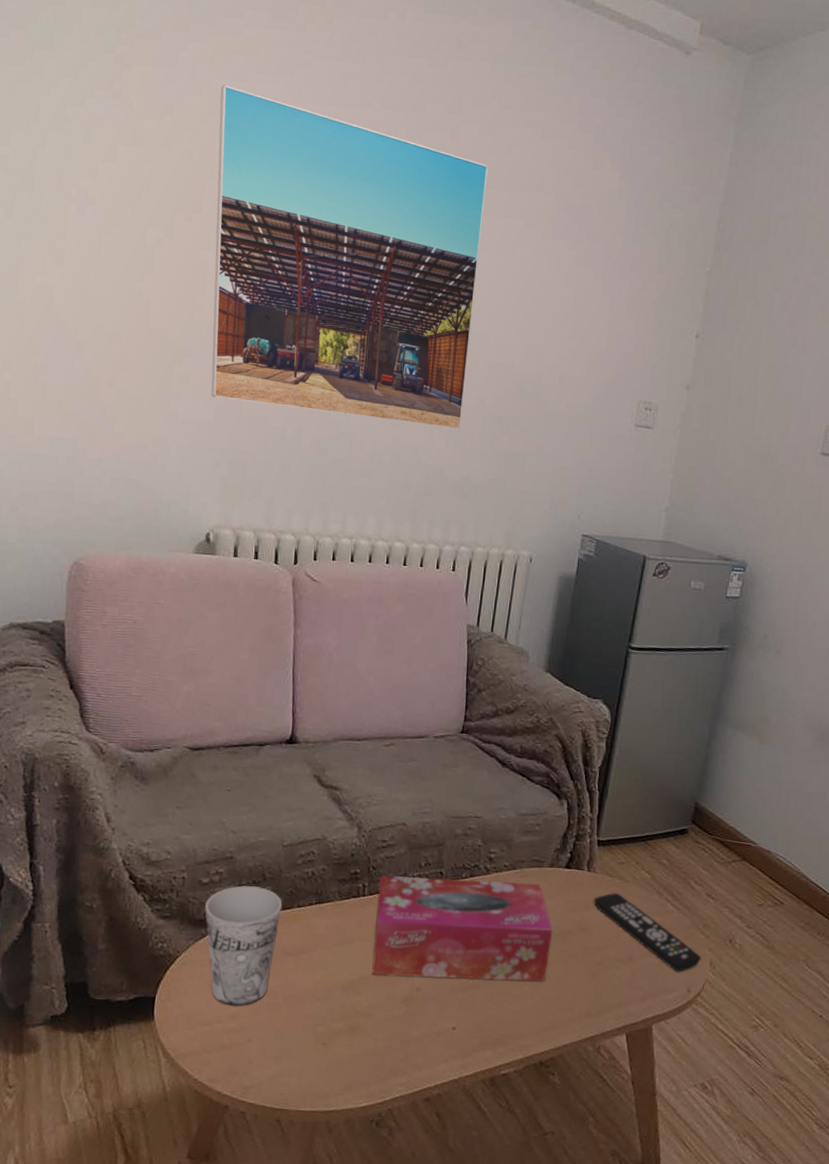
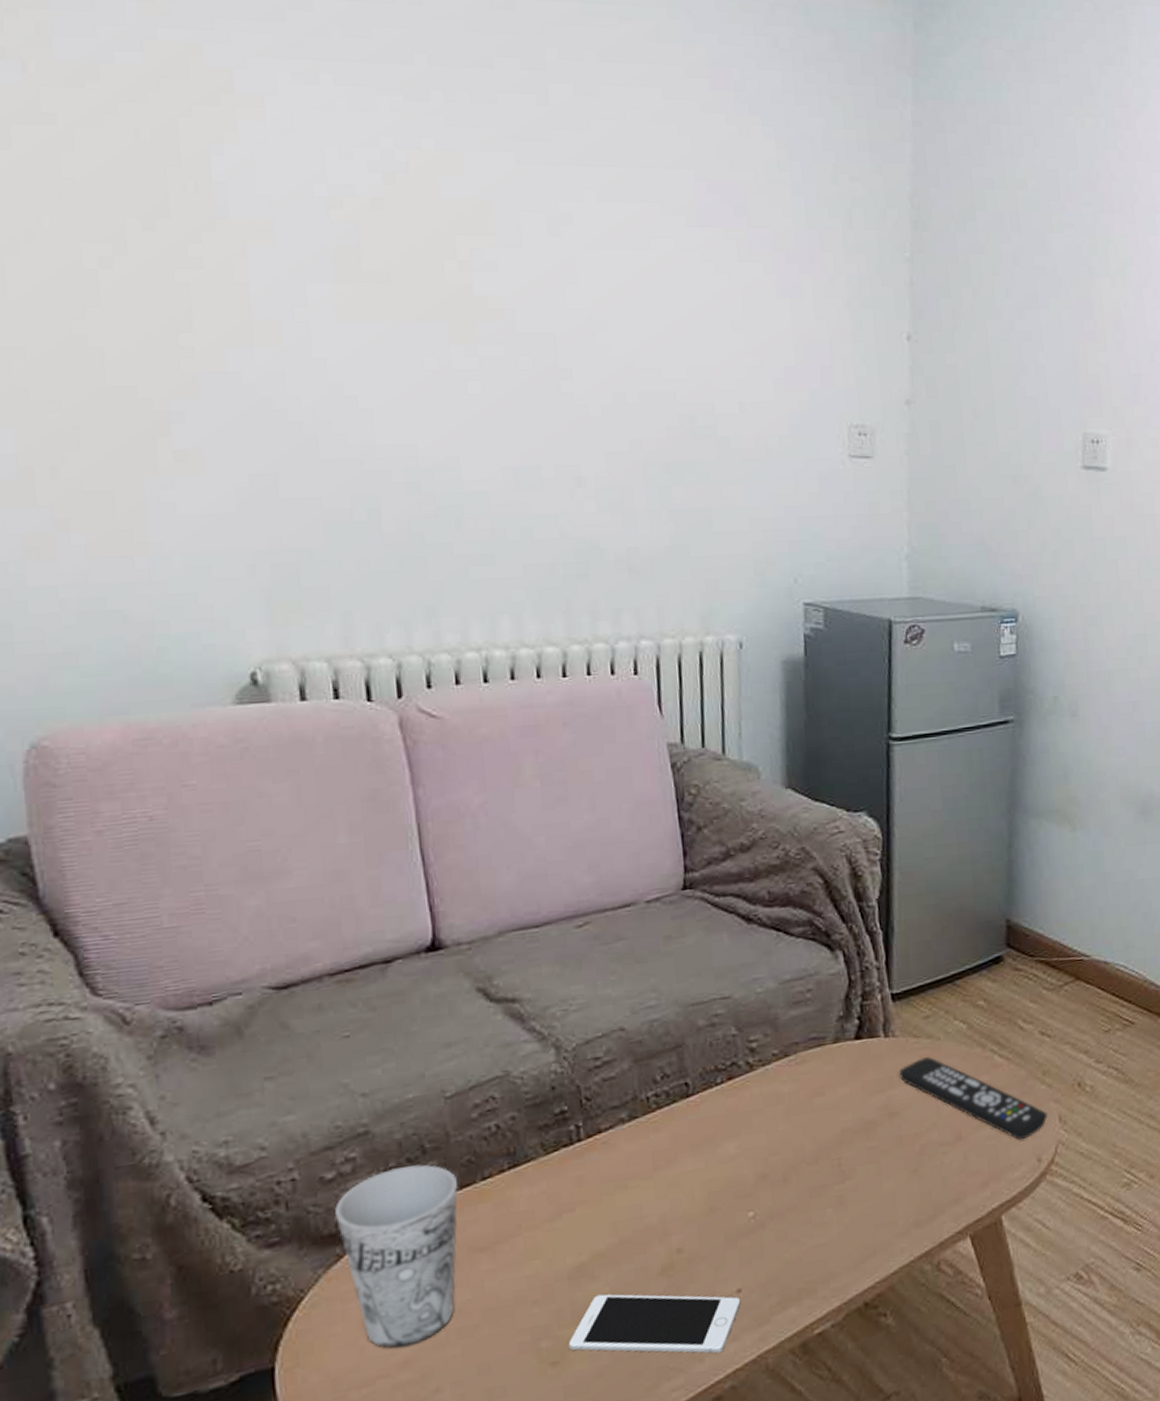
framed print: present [211,85,488,430] -> none [172,35,615,486]
cell phone: none [335,1005,454,1068] -> present [568,1293,741,1354]
tissue box: present [372,875,553,982] -> none [598,1068,853,1249]

